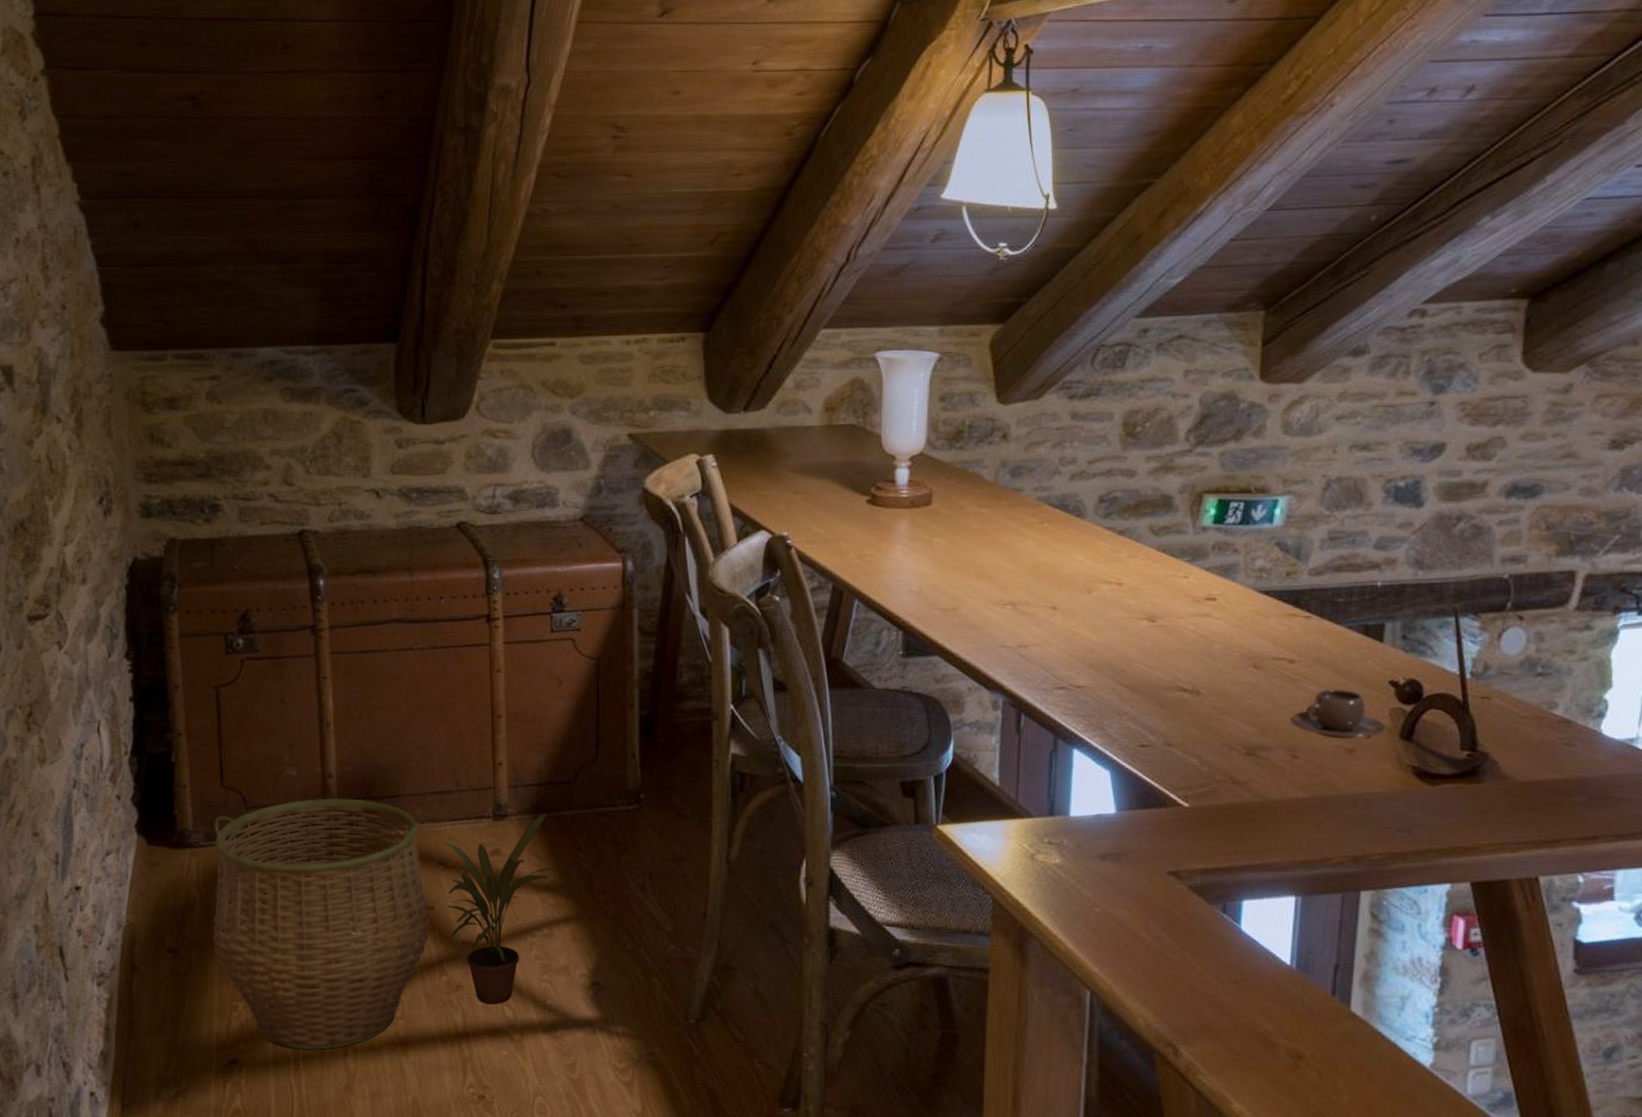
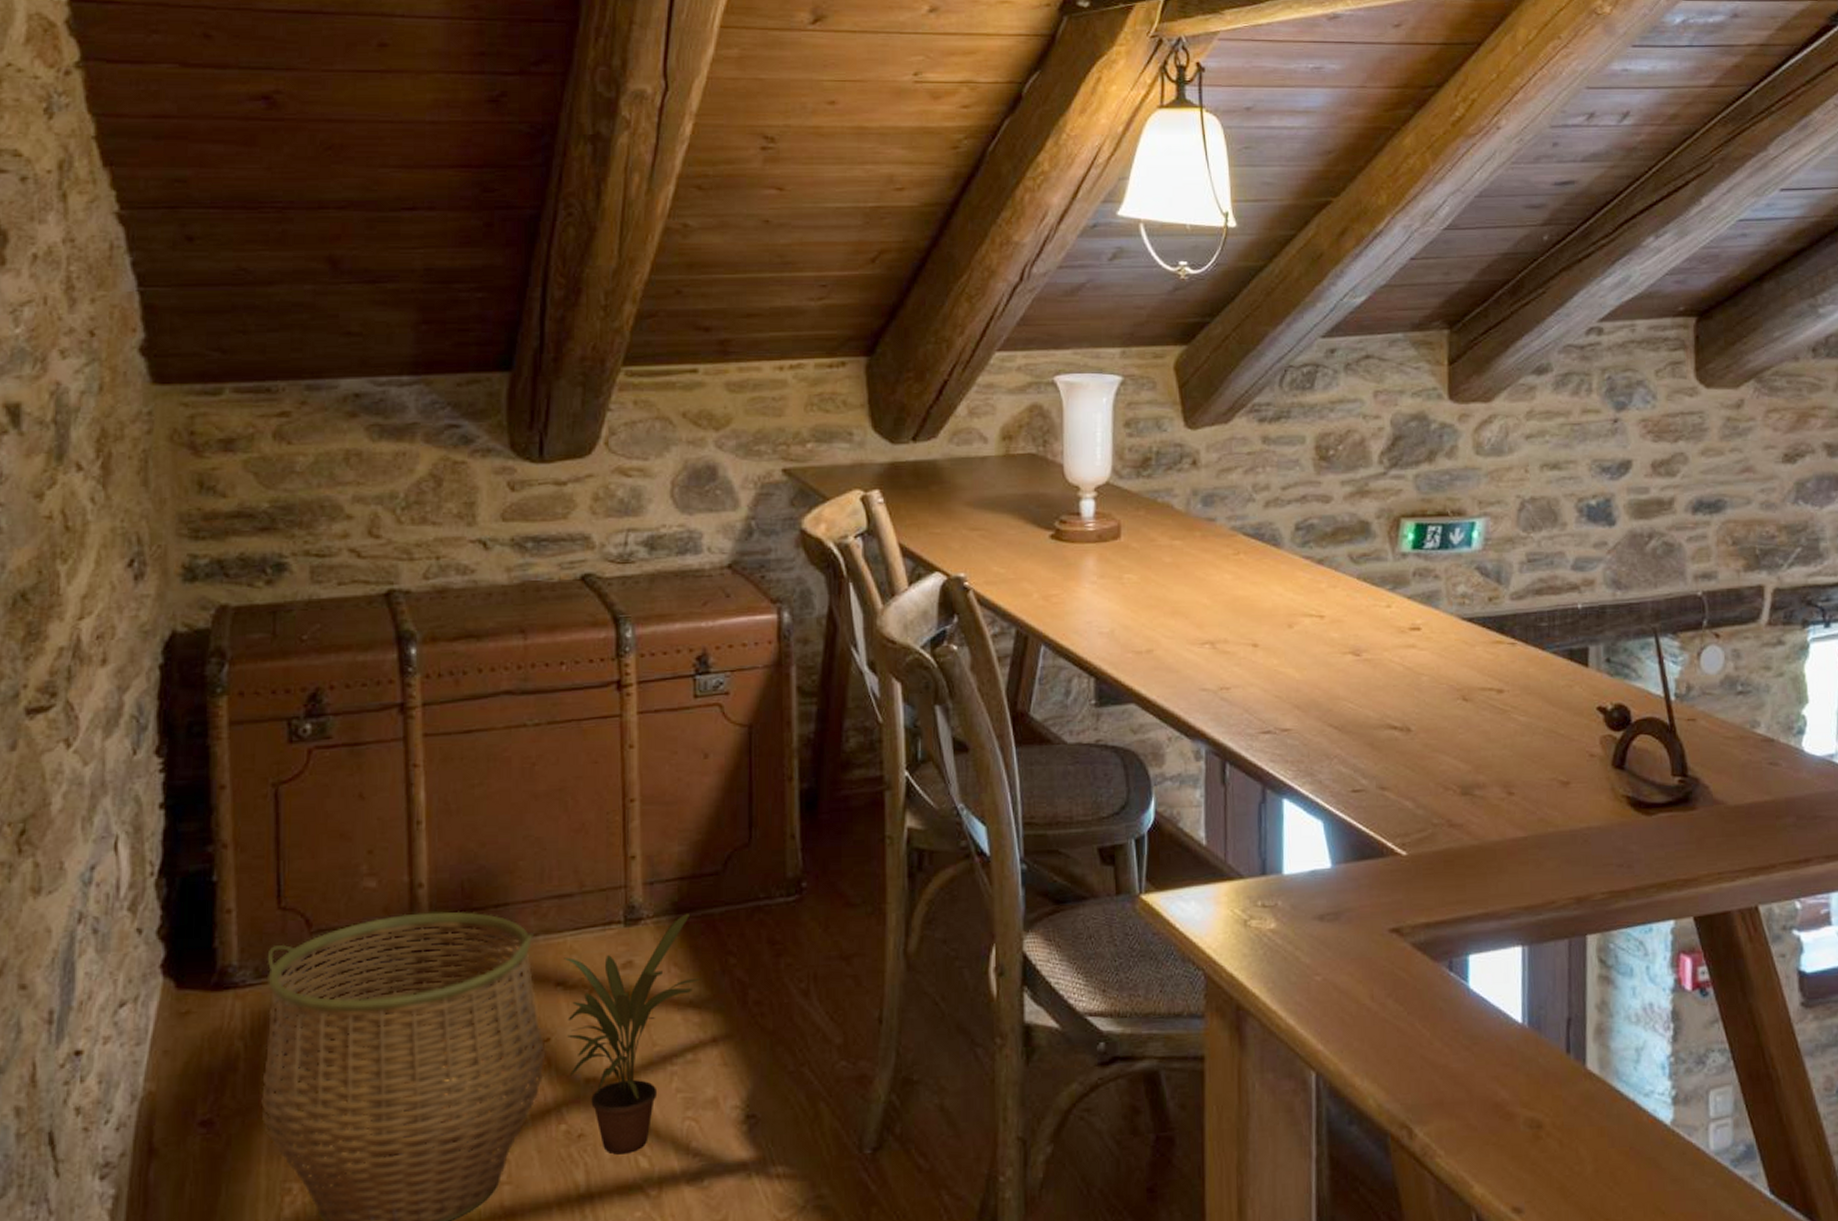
teacup: present [1290,688,1386,739] -> none [1503,718,1598,771]

